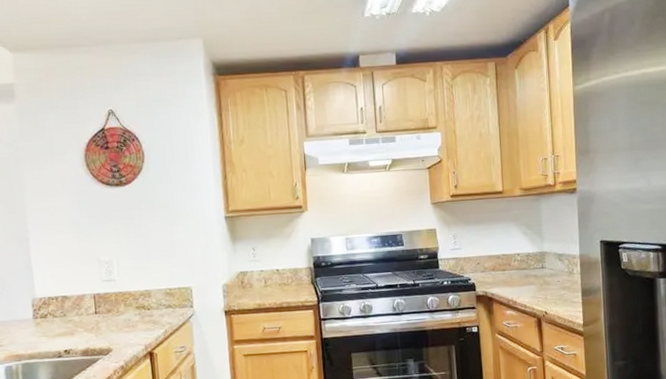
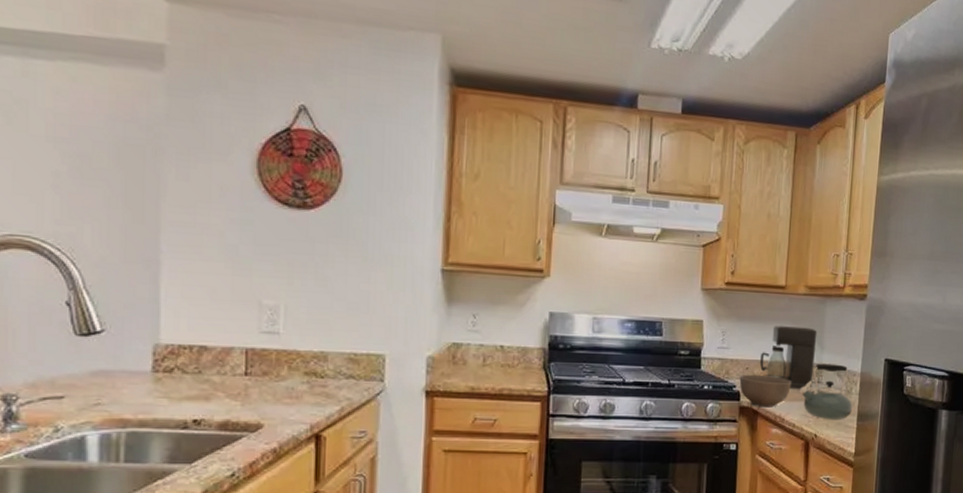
bowl: none [473,267,519,294] -> present [739,374,792,408]
coffee maker: none [488,223,538,276] -> present [759,325,817,390]
kettle: none [526,250,576,299] -> present [799,363,852,421]

